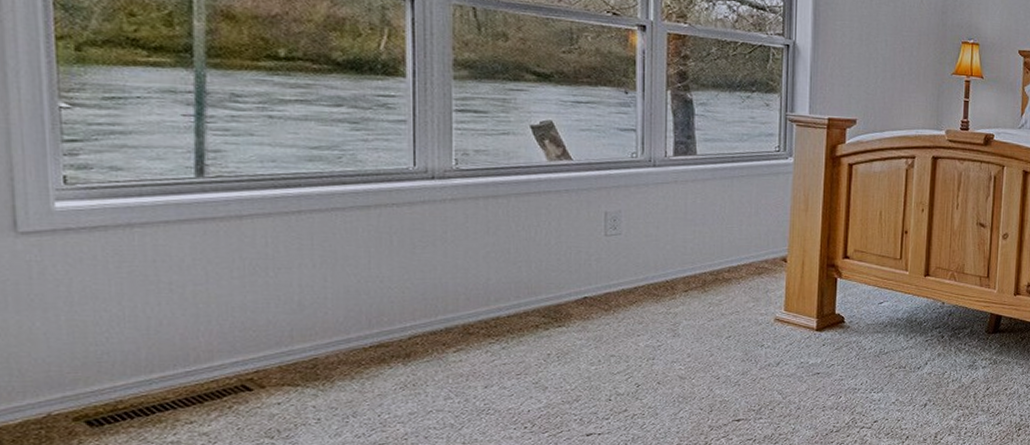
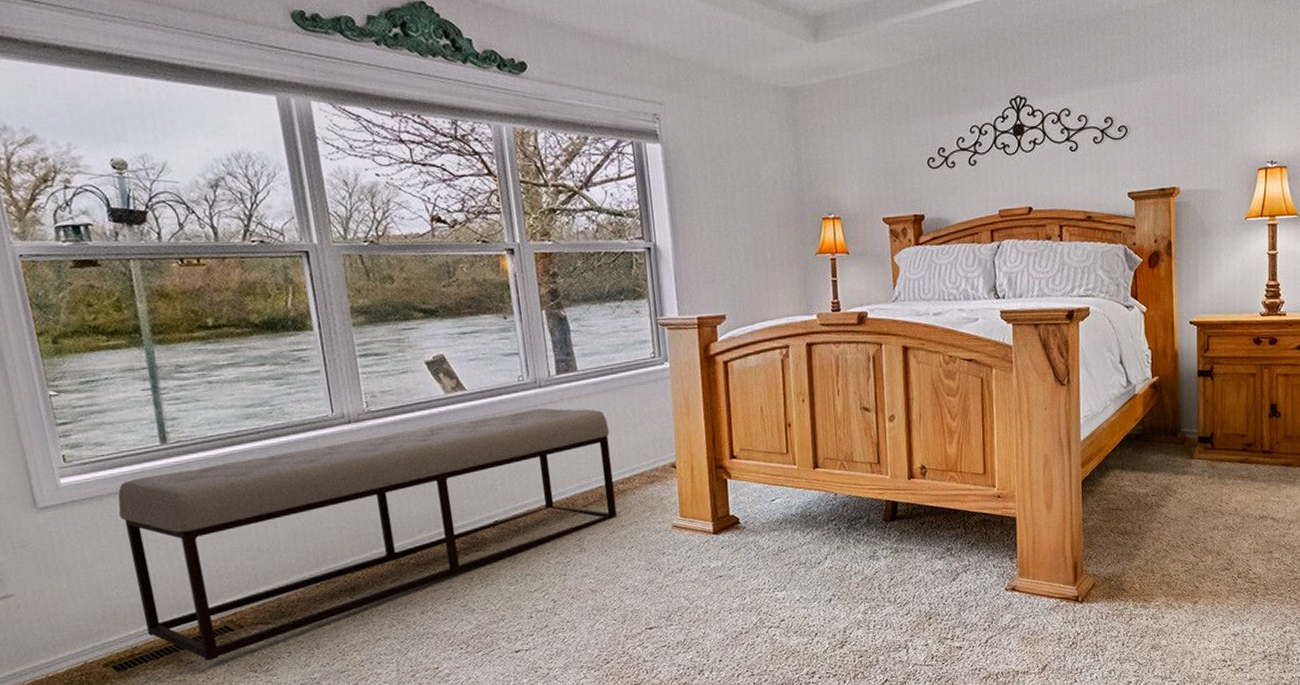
bench: none [126,187,721,422] -> present [118,408,617,661]

